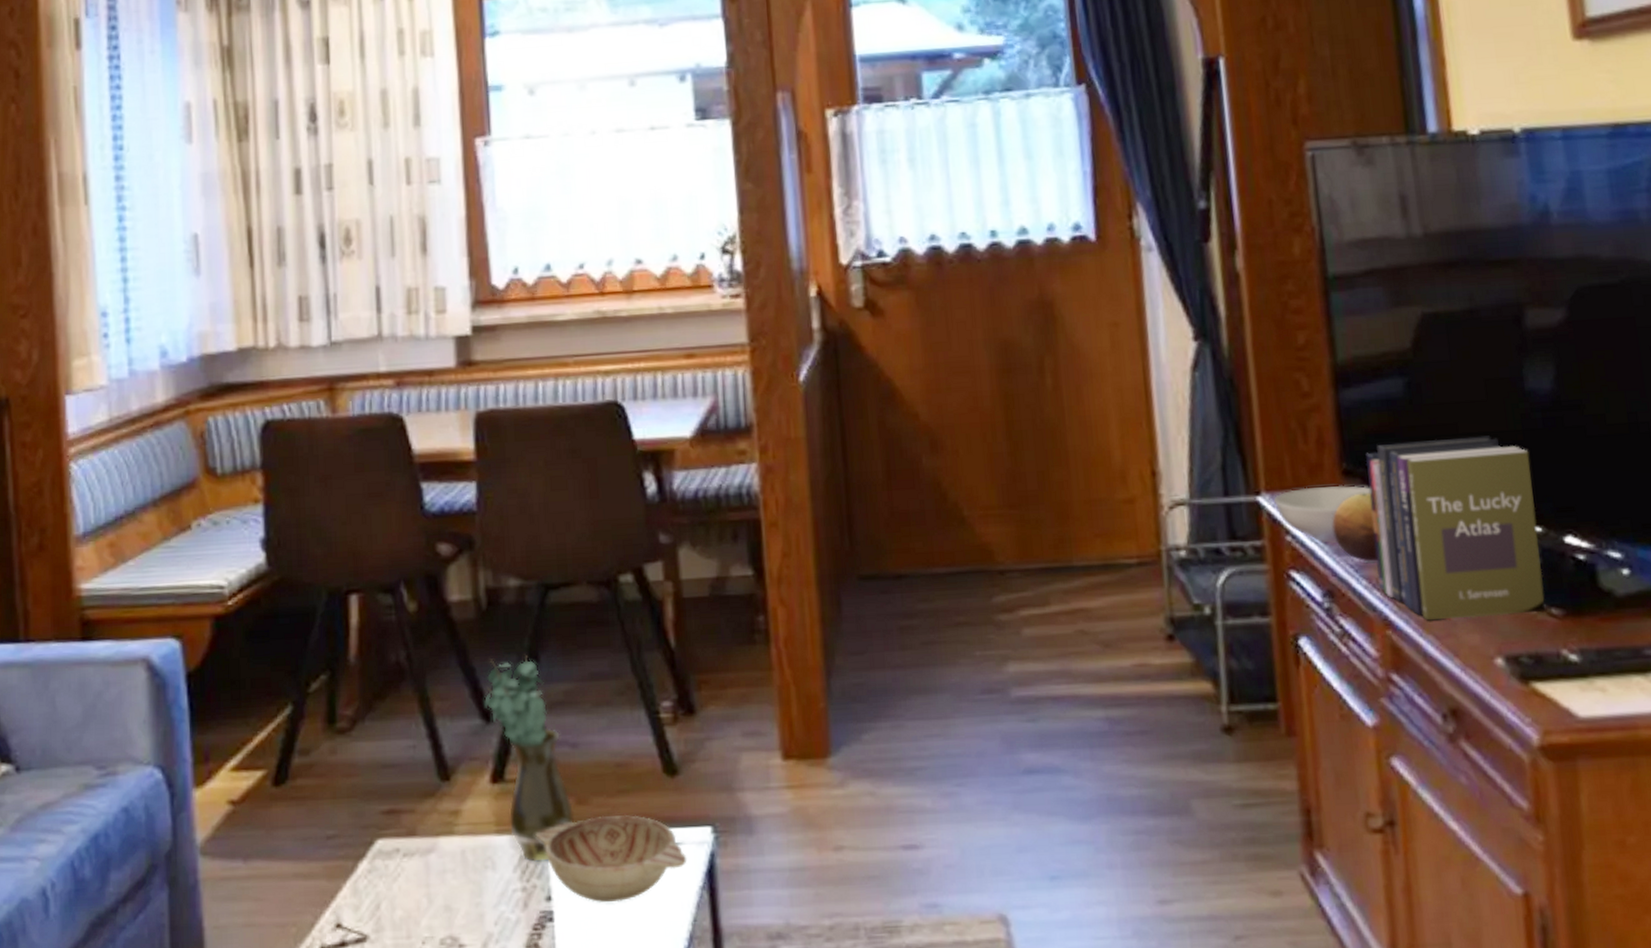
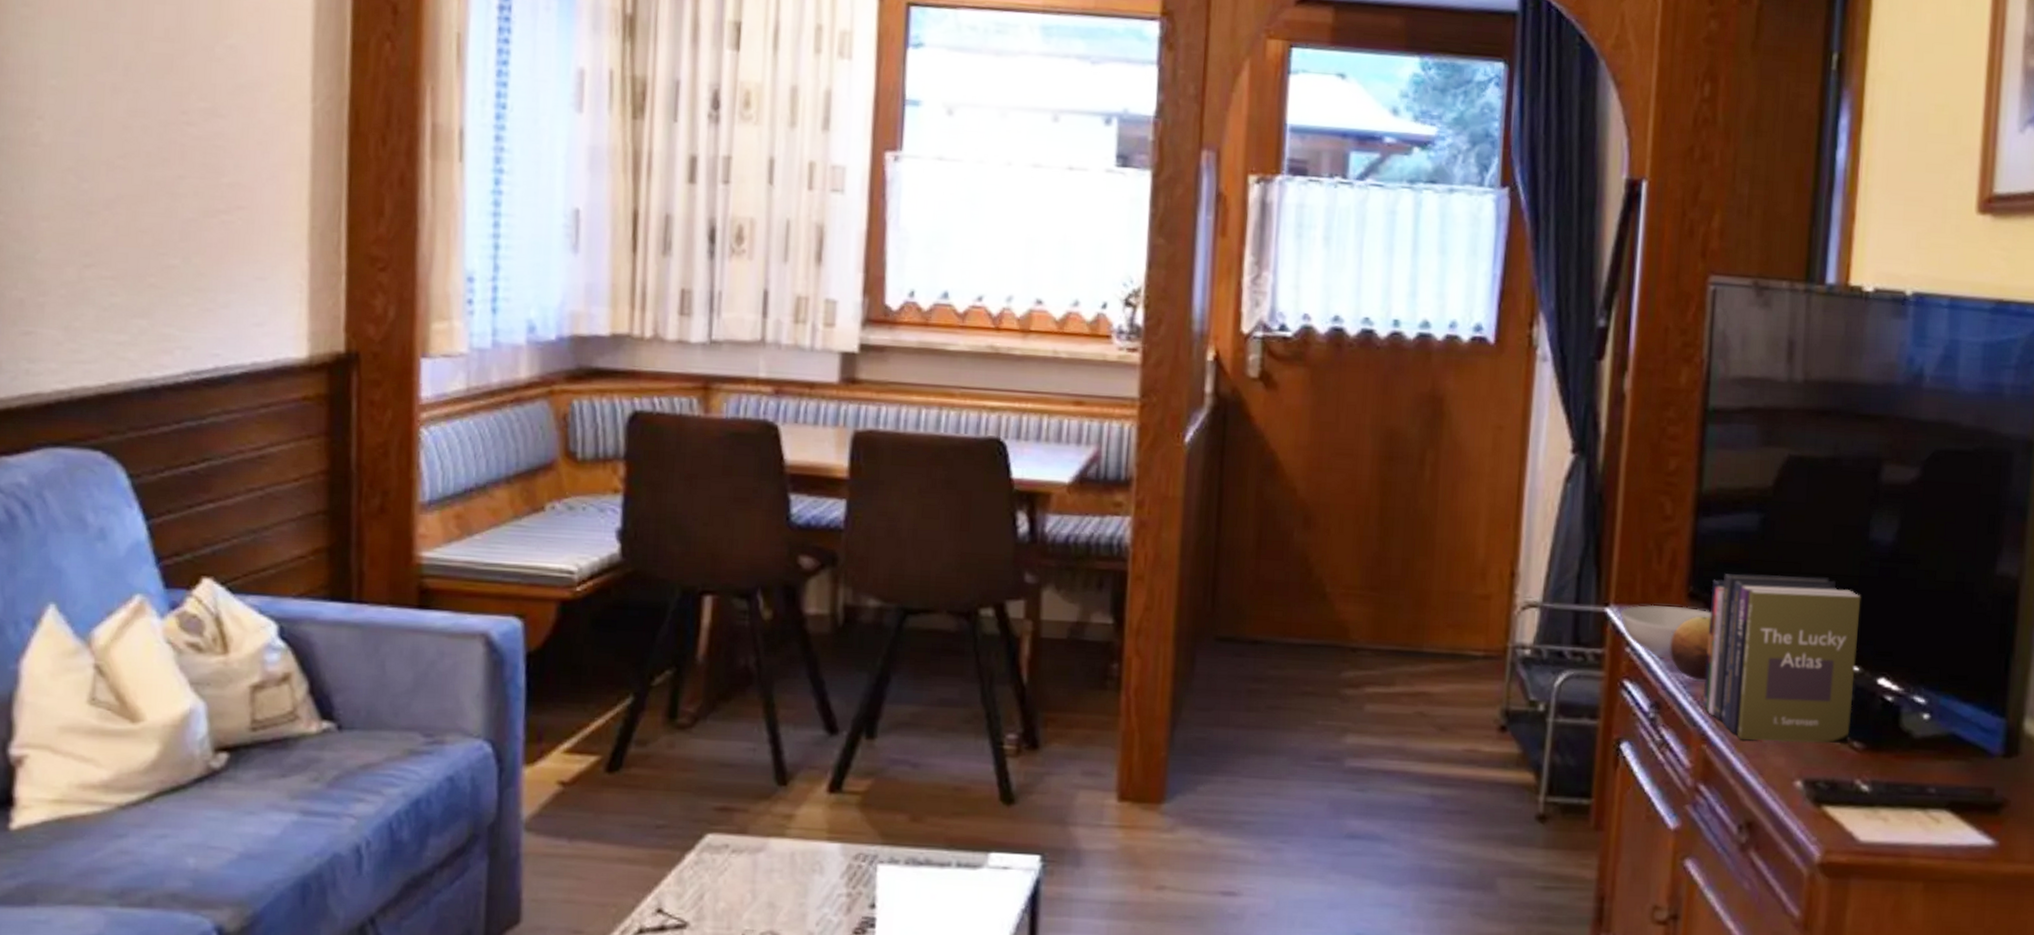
vase: present [484,654,575,862] -> none [830,673,908,870]
decorative bowl: present [535,814,687,902] -> none [866,834,1013,915]

